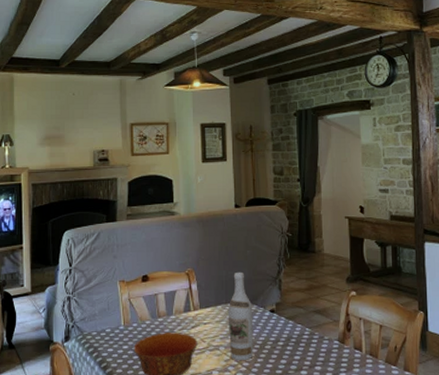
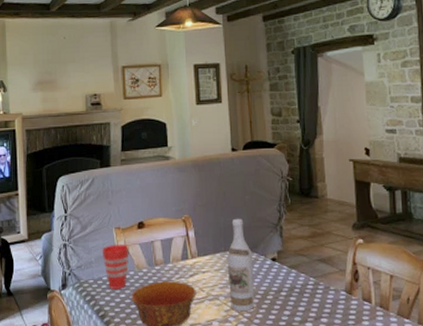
cup: none [105,296,133,341] -> present [101,244,130,289]

